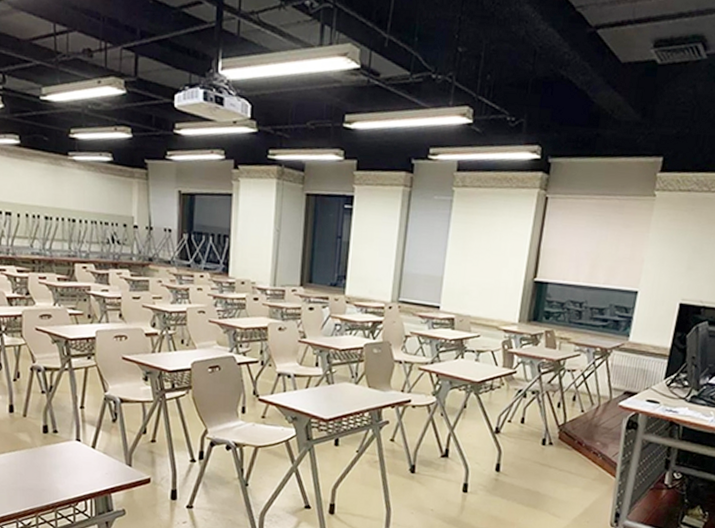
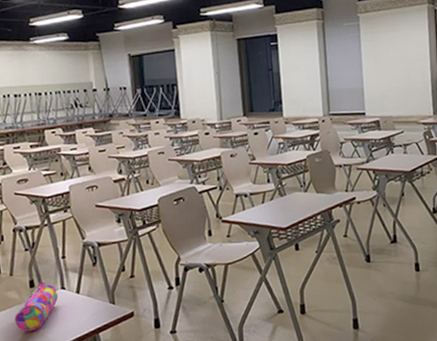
pencil case: none [24,430,73,478] -> present [14,282,59,331]

